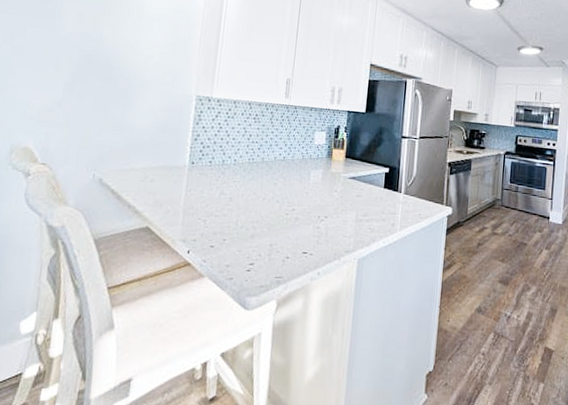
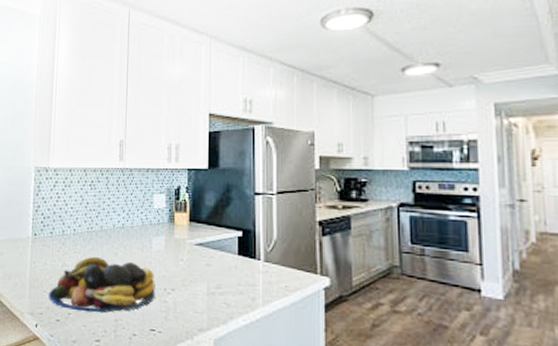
fruit bowl: none [203,186,311,239] -> present [48,256,155,313]

